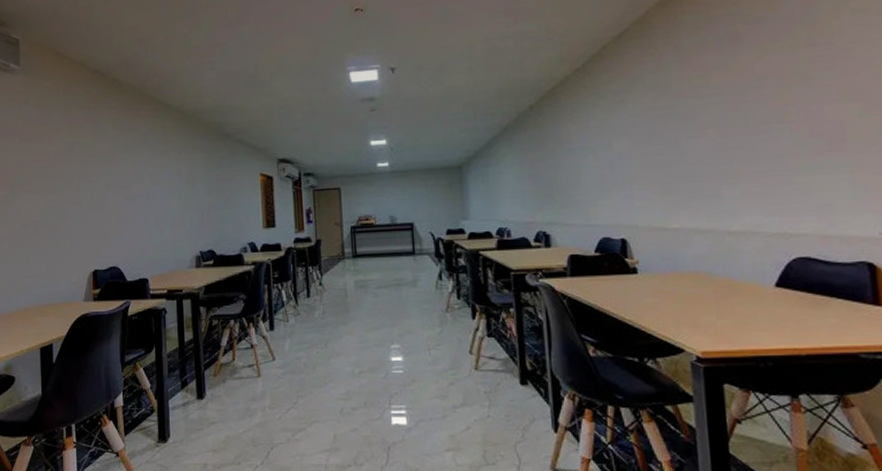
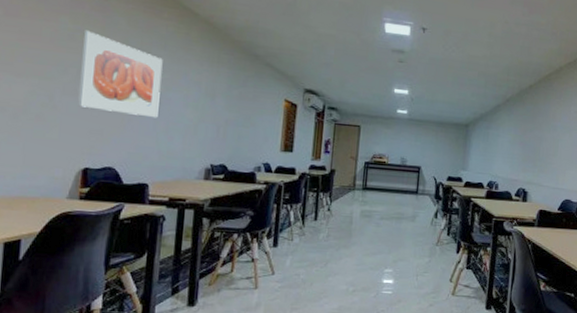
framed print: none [80,141,148,214] -> present [78,30,163,118]

